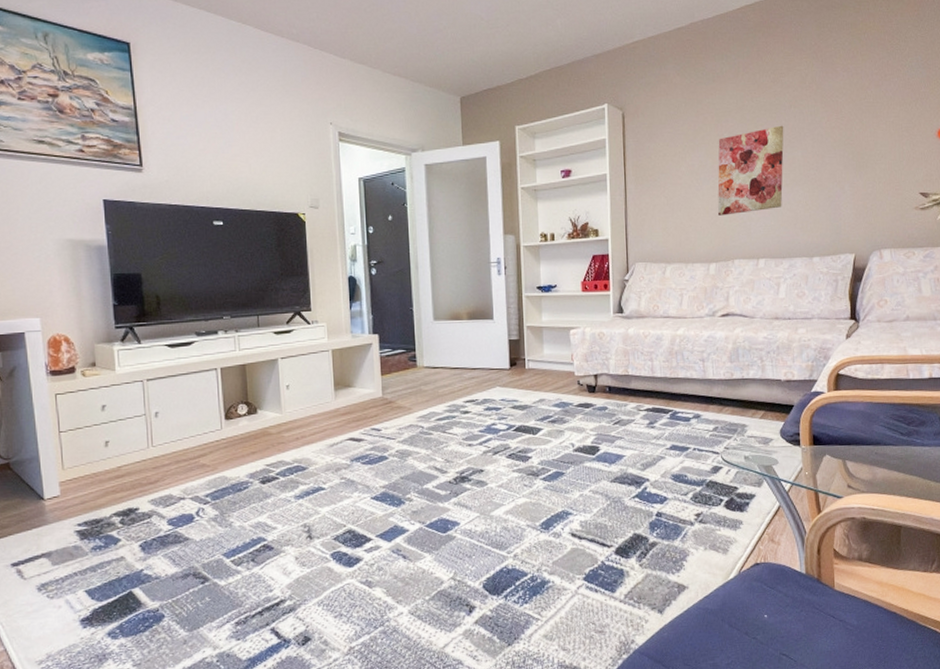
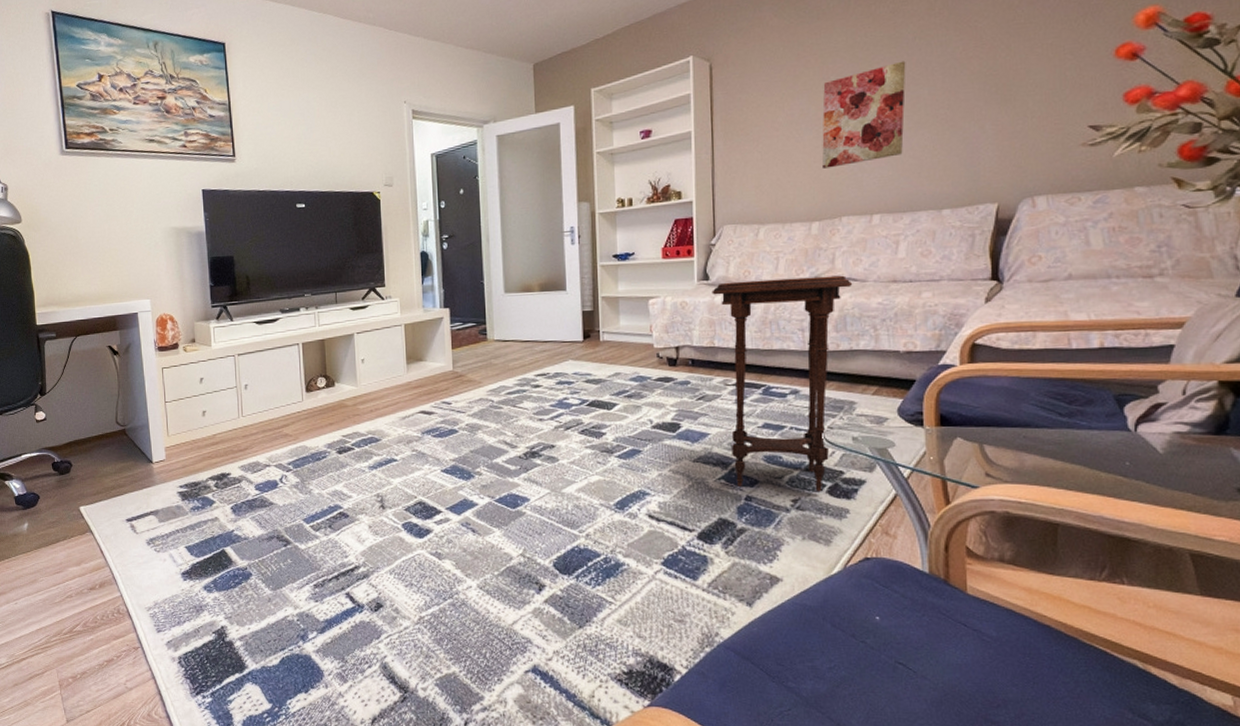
side table: none [626,312,744,506] -> present [712,275,853,492]

